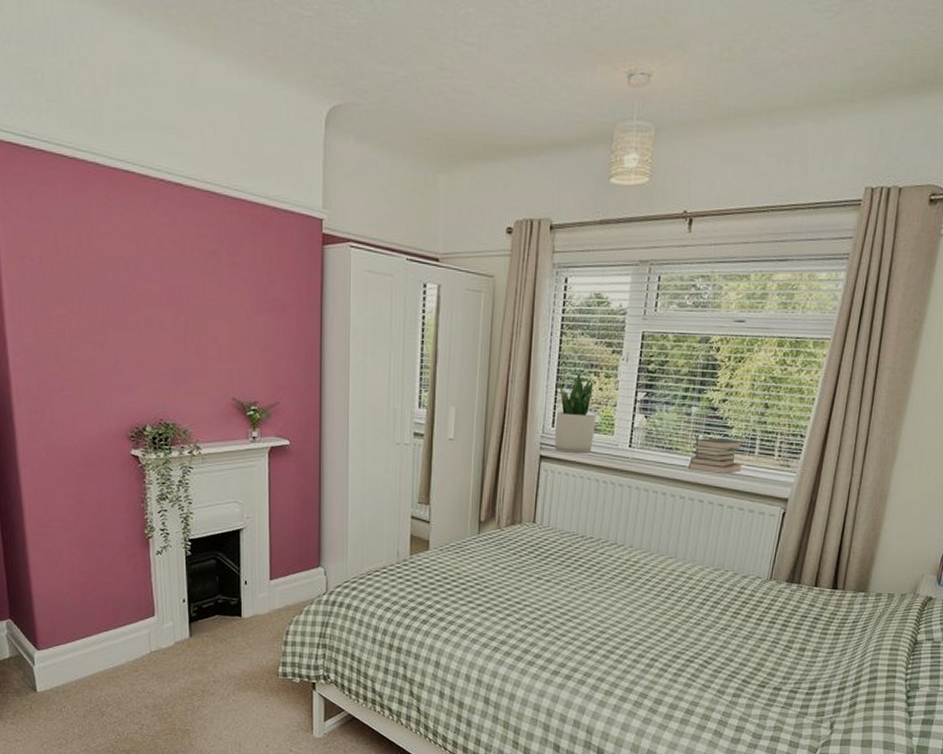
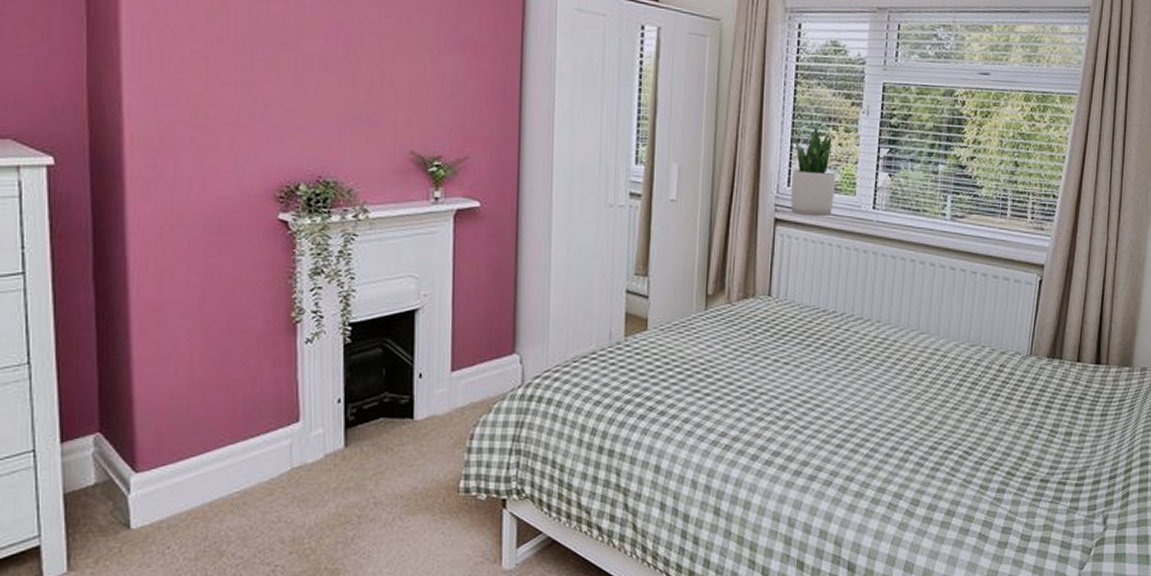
books: present [689,438,742,475] -> none [938,199,995,239]

